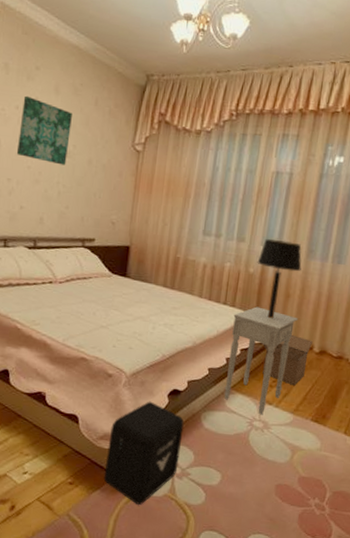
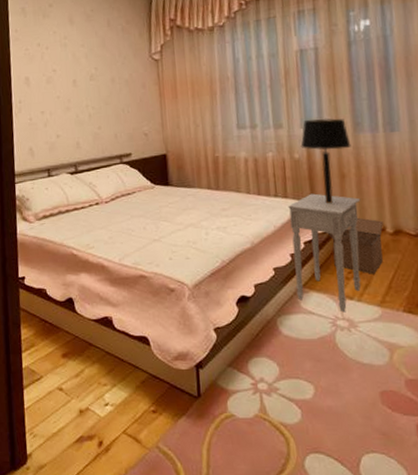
wall art: present [16,95,72,165] -> none [43,32,91,89]
air purifier: present [103,401,184,505] -> none [184,312,264,429]

